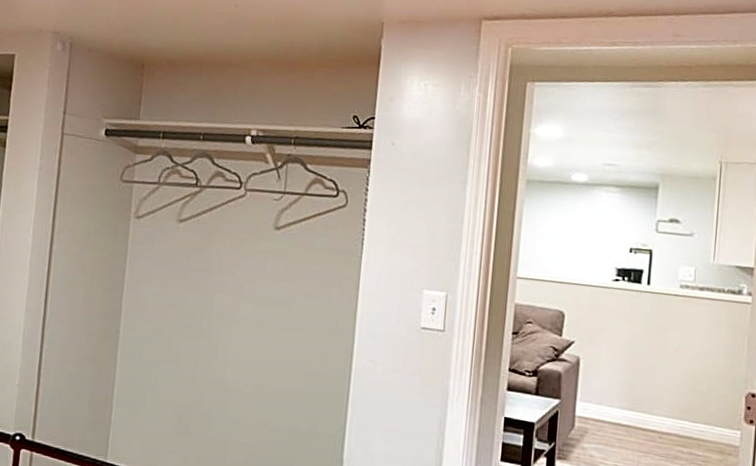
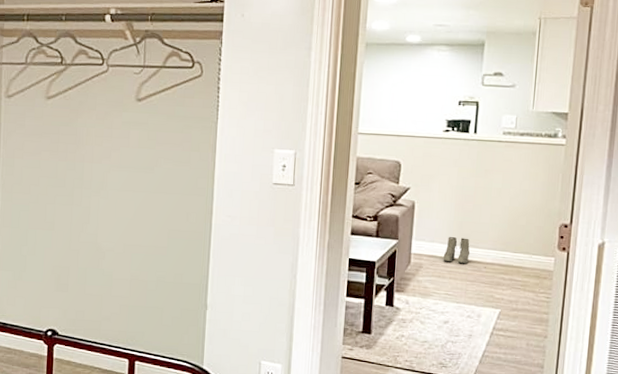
boots: none [611,400,643,432] -> present [443,237,470,263]

